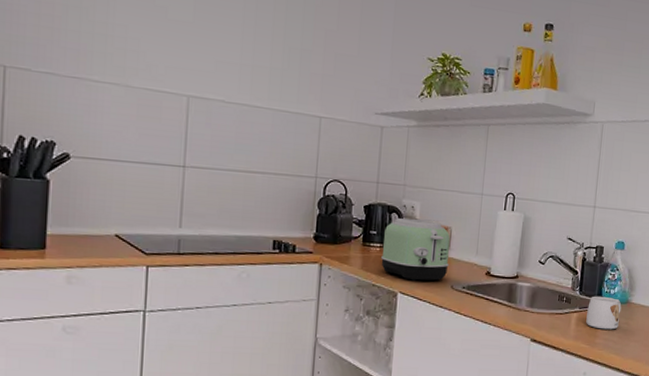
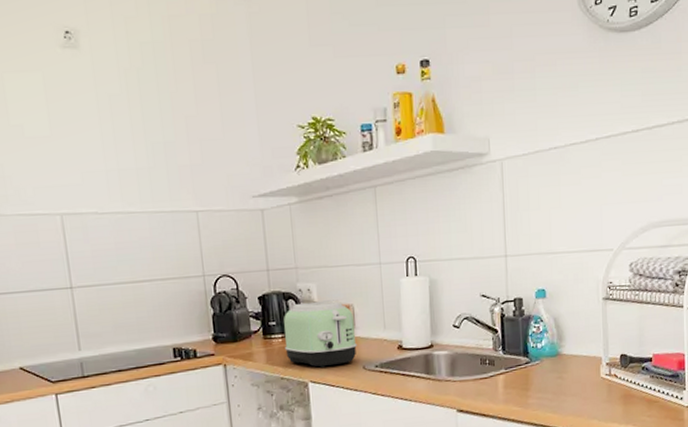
mug: present [586,296,622,330] -> none [514,352,552,389]

